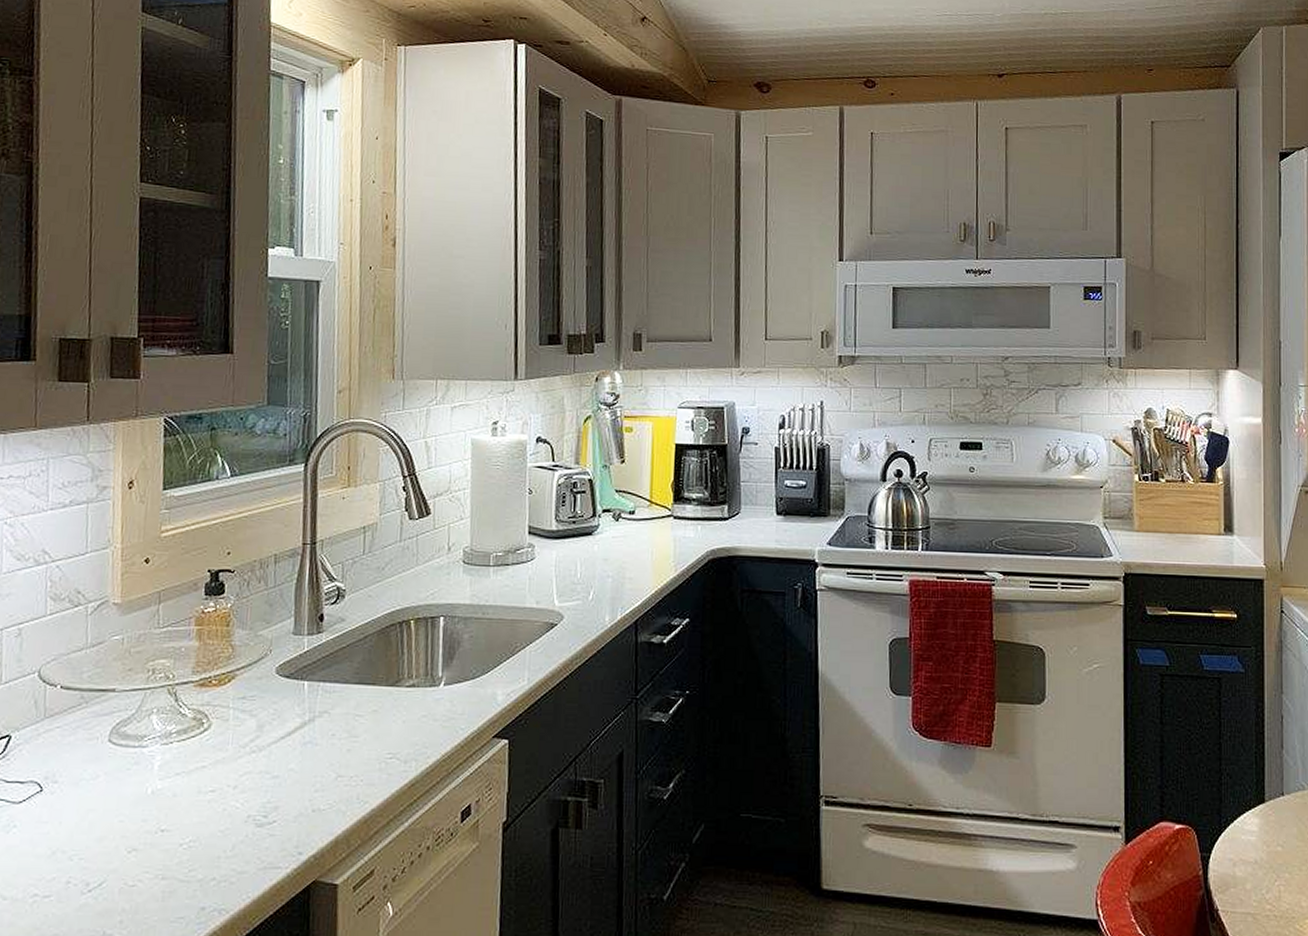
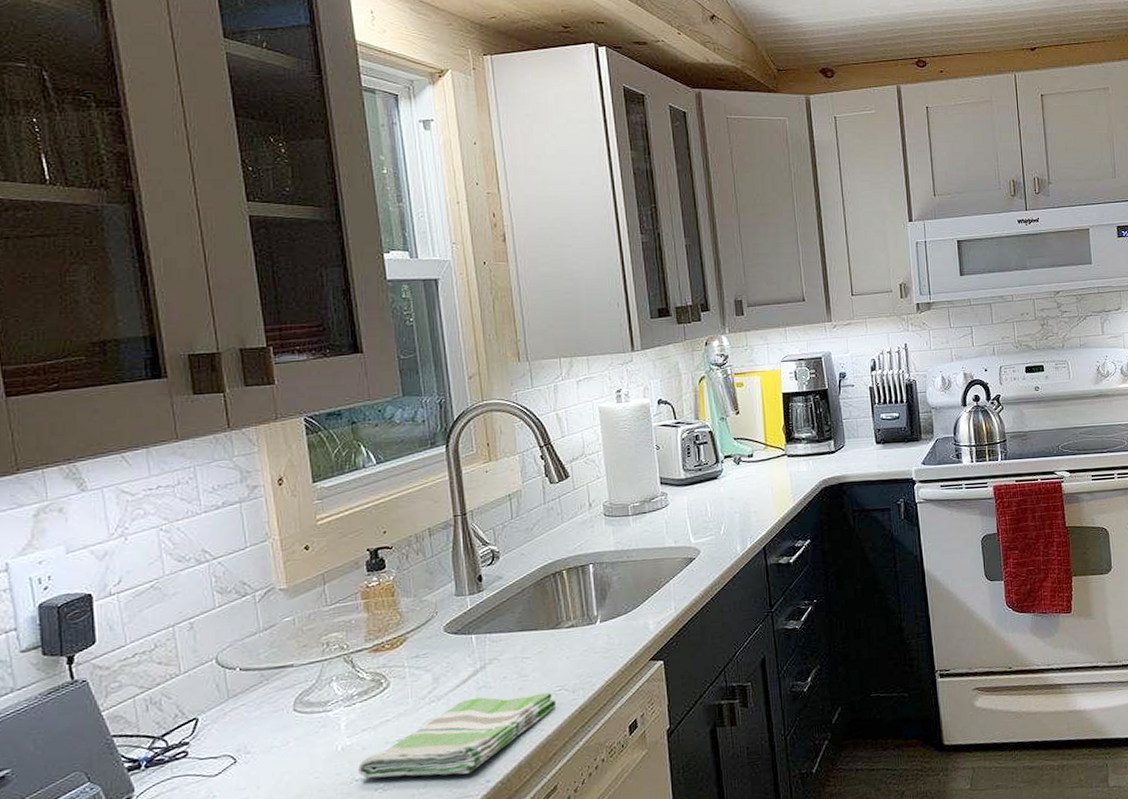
dish towel: none [165,754,386,841] -> present [358,692,557,779]

